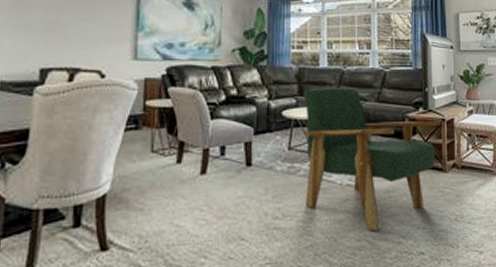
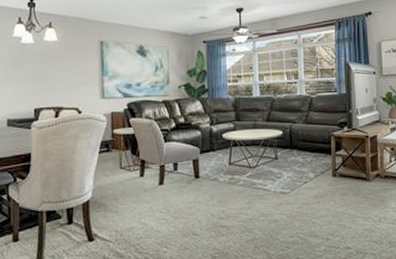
armchair: present [303,87,441,232] -> none [239,112,365,230]

